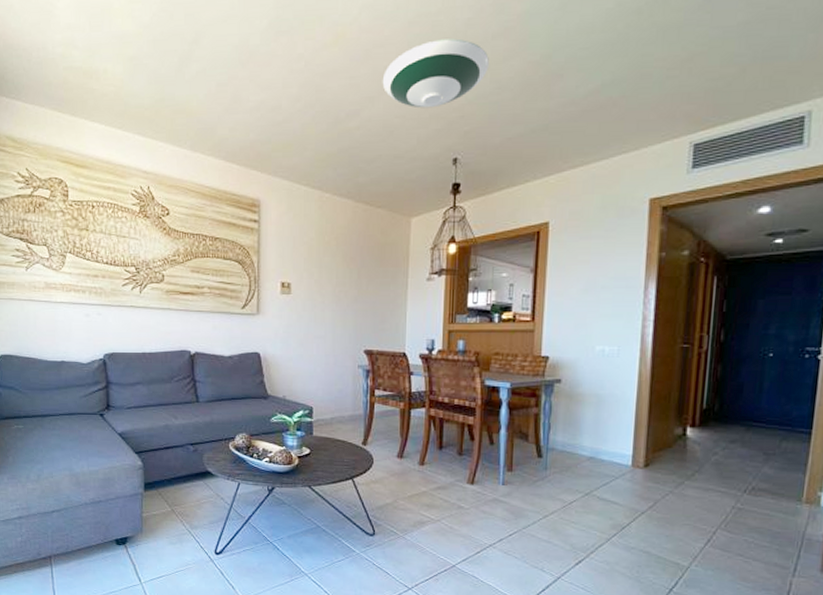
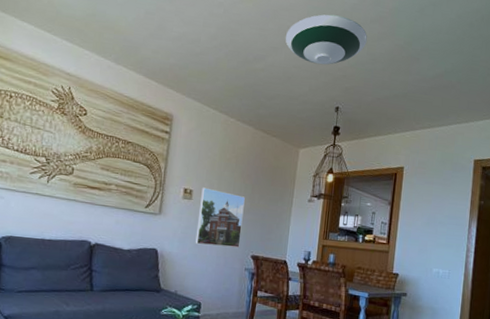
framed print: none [299,278,351,344] -> present [195,187,245,248]

